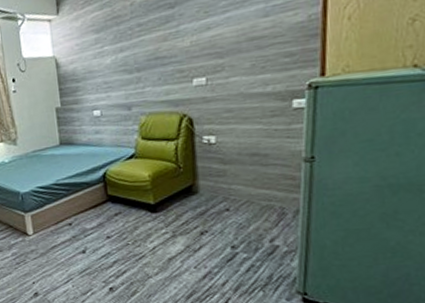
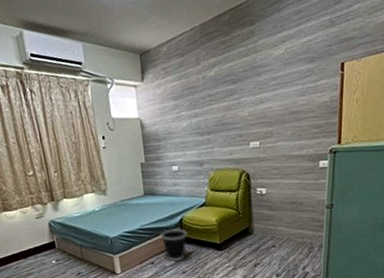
wastebasket: none [78,184,112,223] -> present [160,228,187,261]

